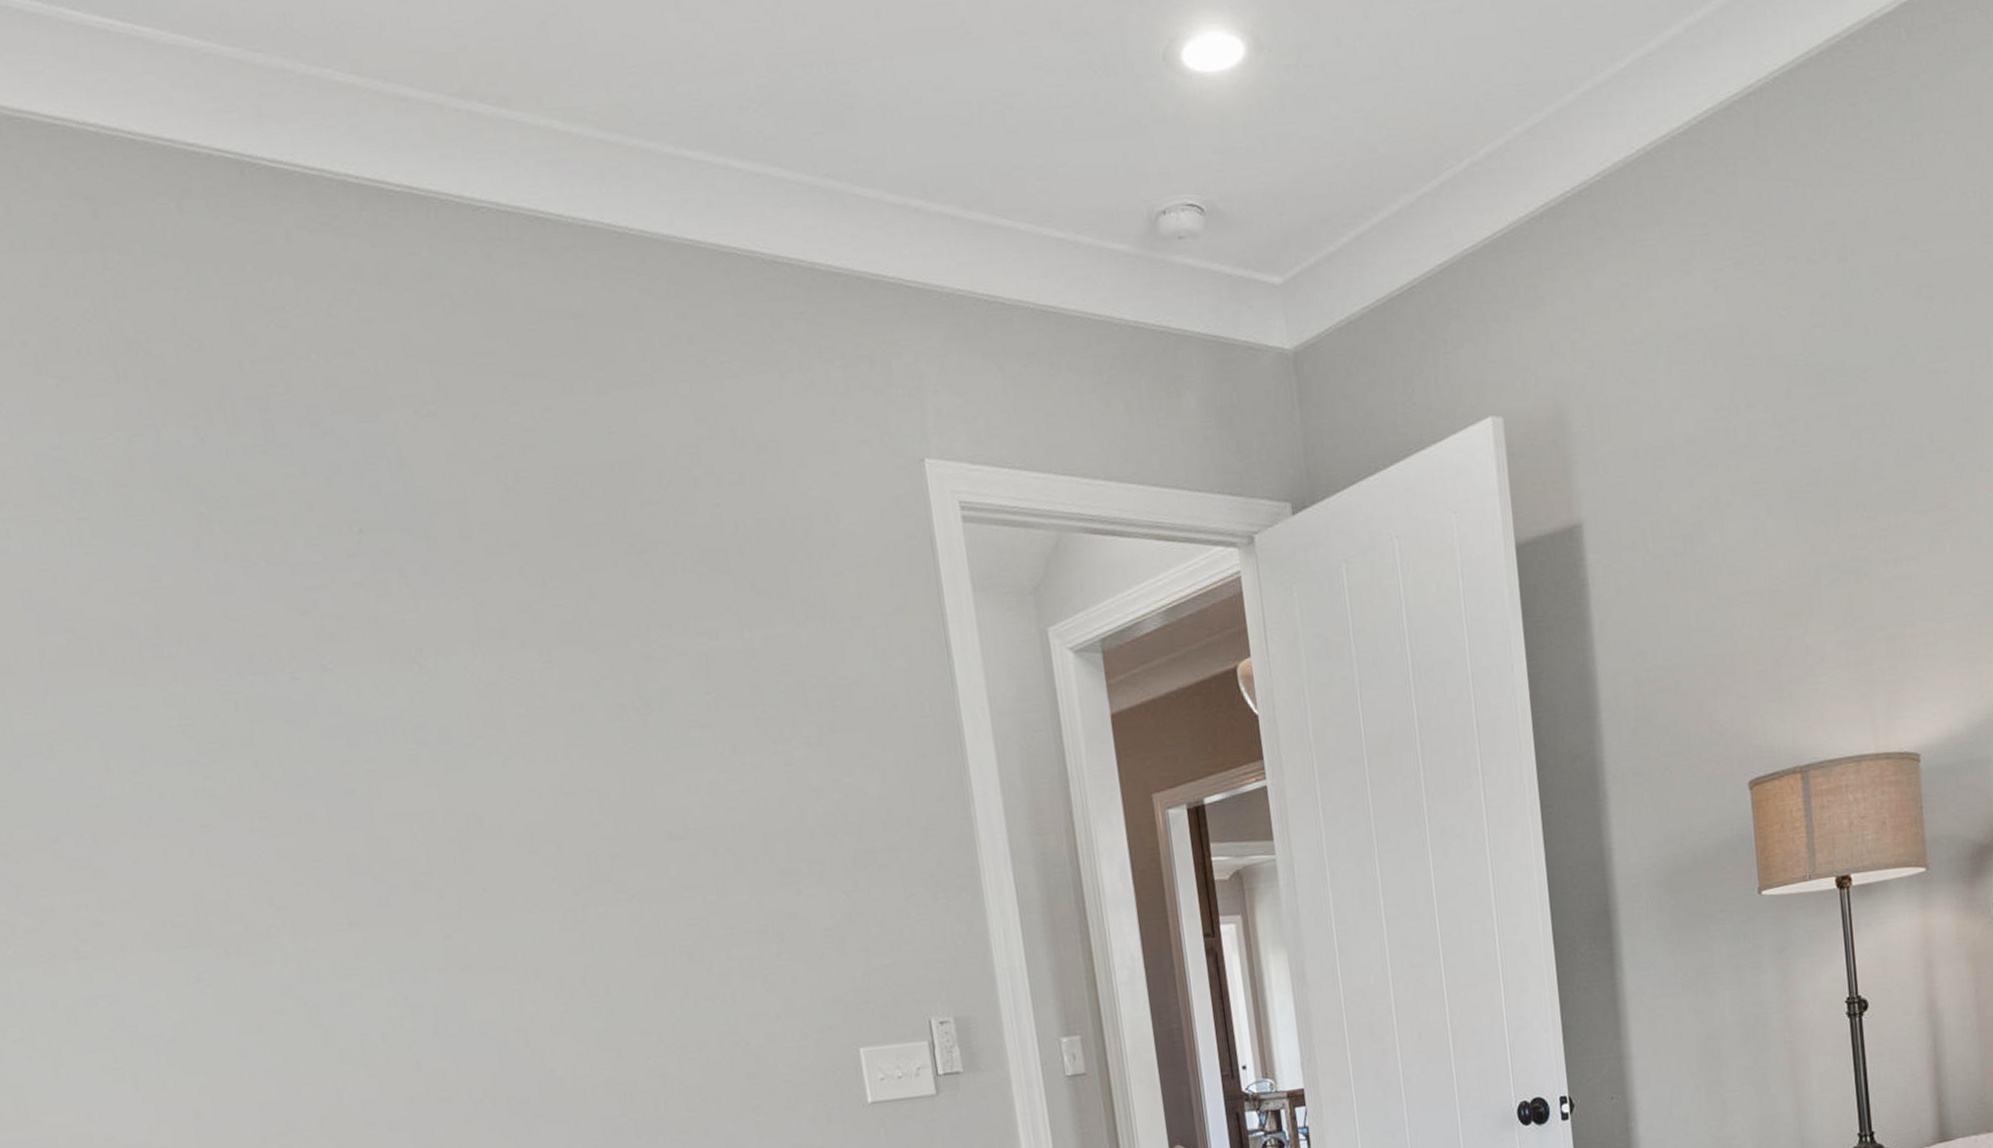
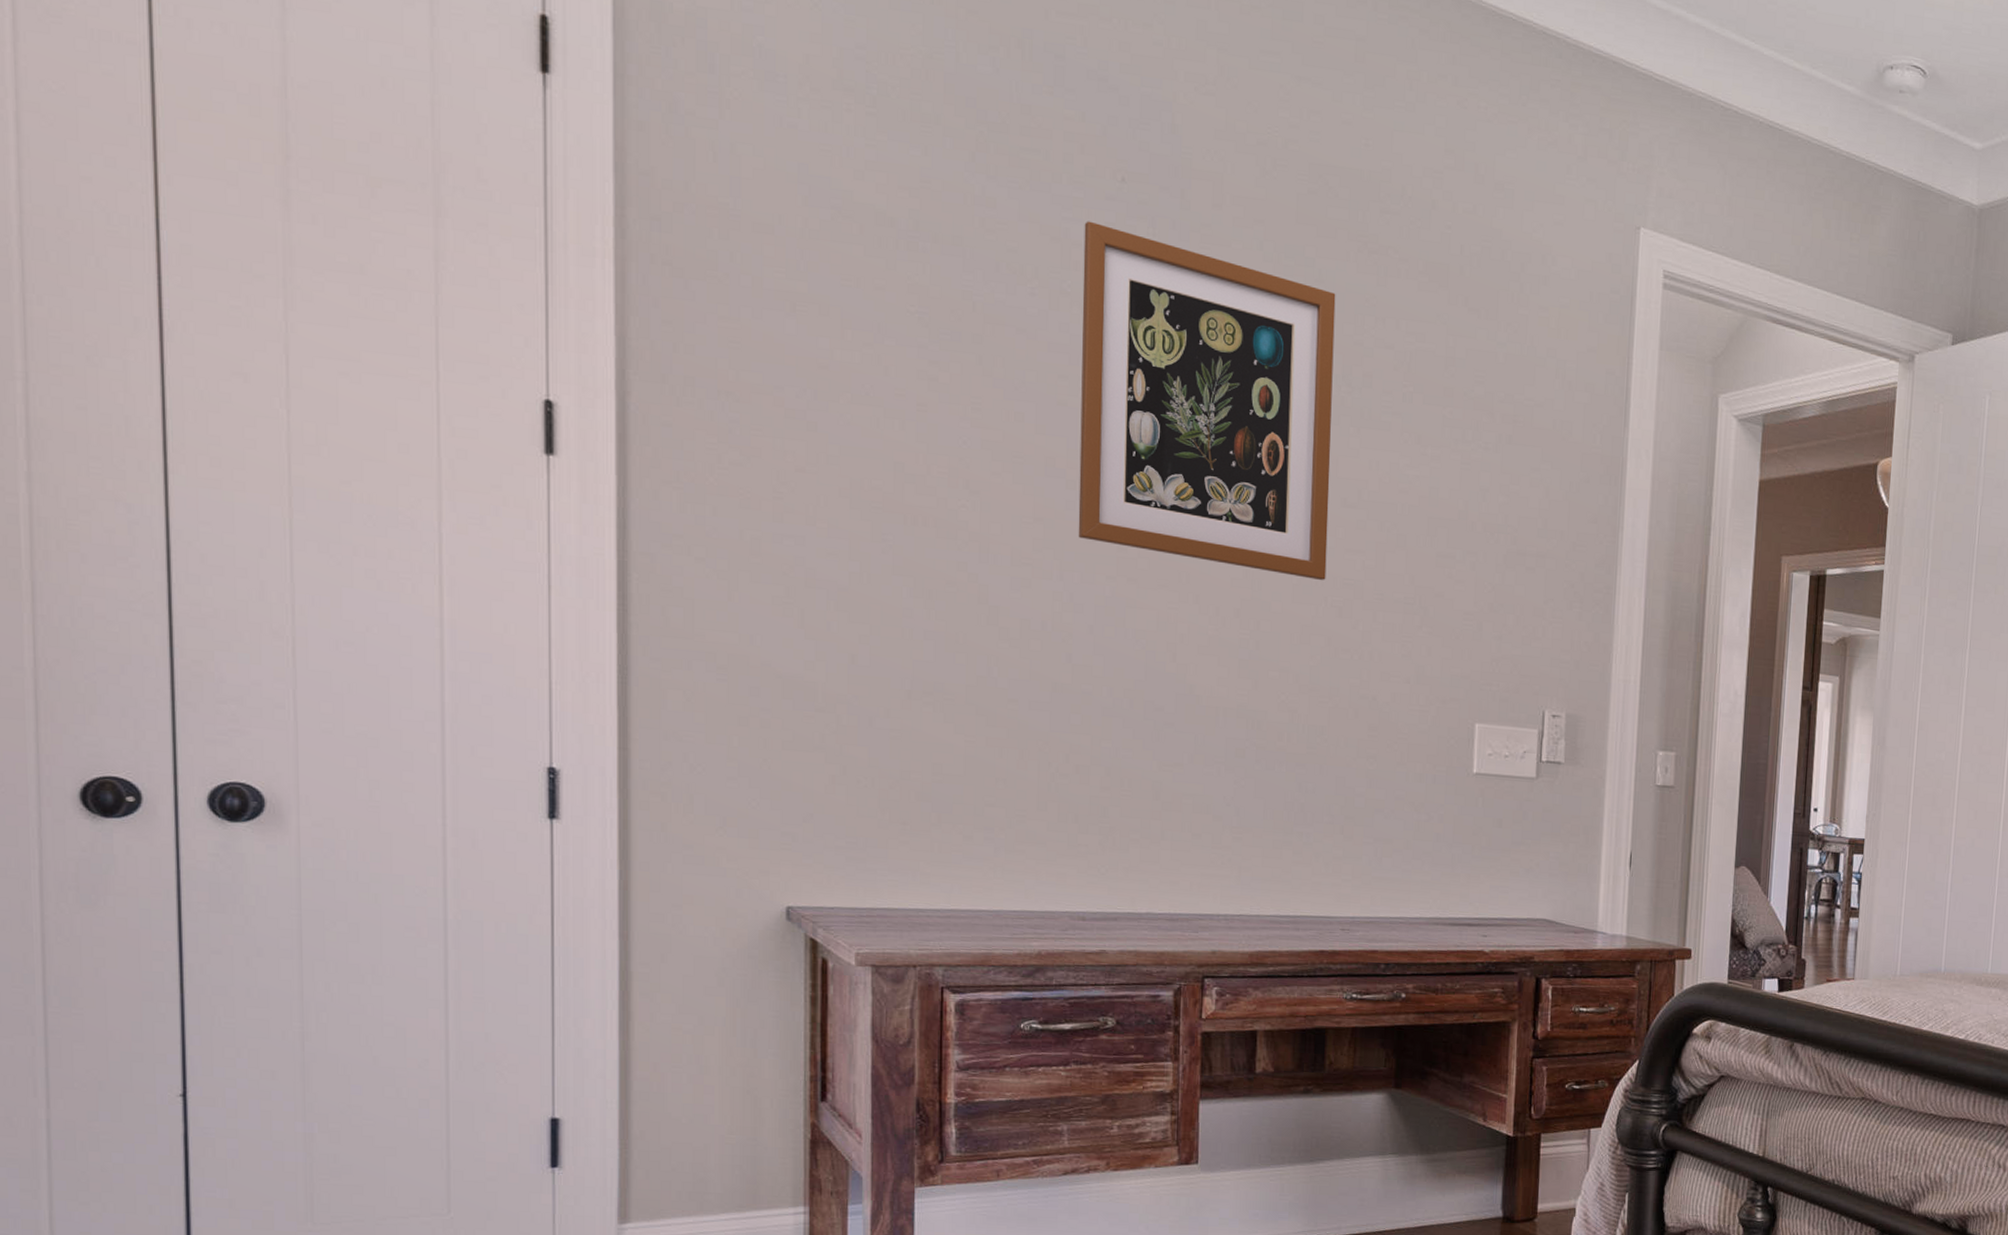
wall art: none [331,585,668,935] -> present [1078,221,1336,581]

